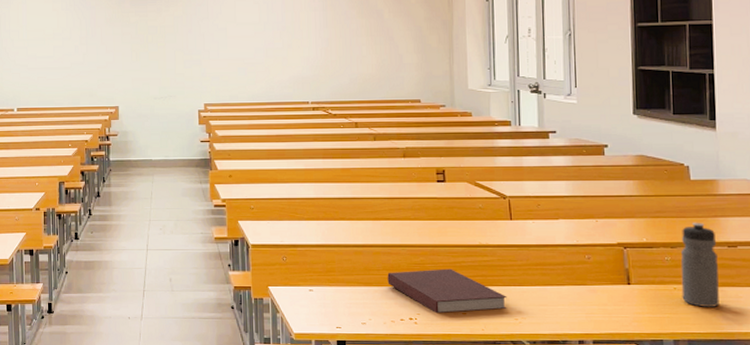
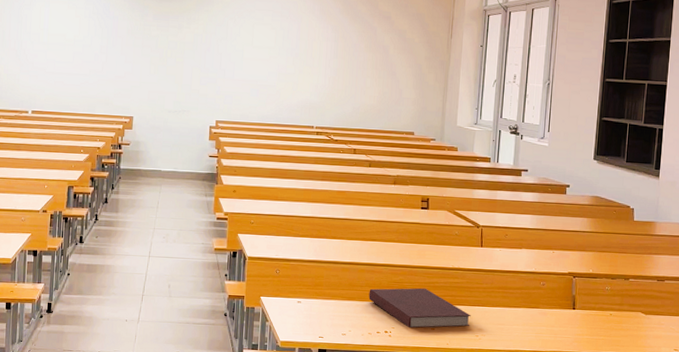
water bottle: present [680,222,719,307] -> none [615,257,649,332]

